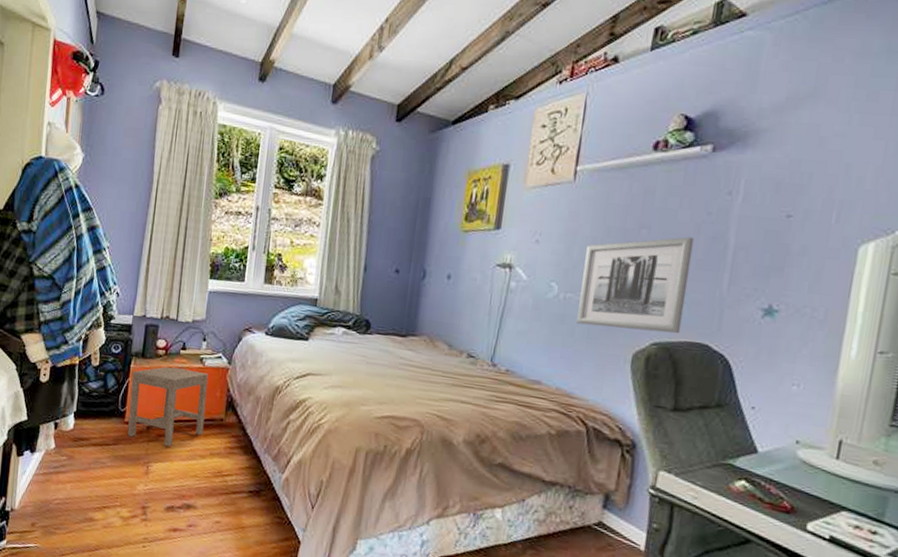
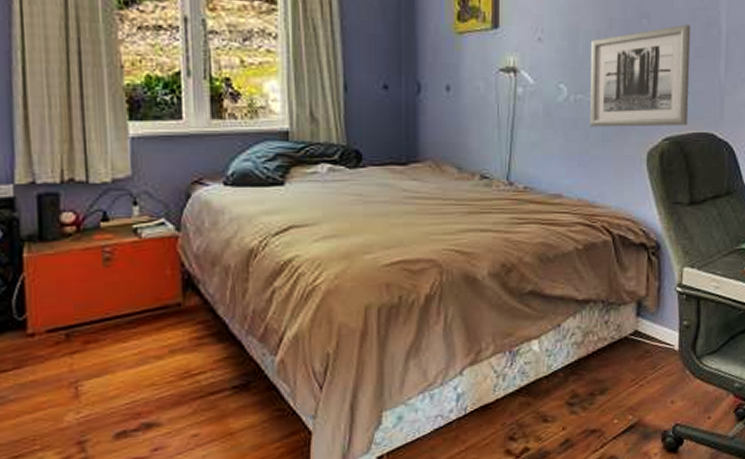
stool: present [127,366,209,446] -> none [28,246,154,354]

